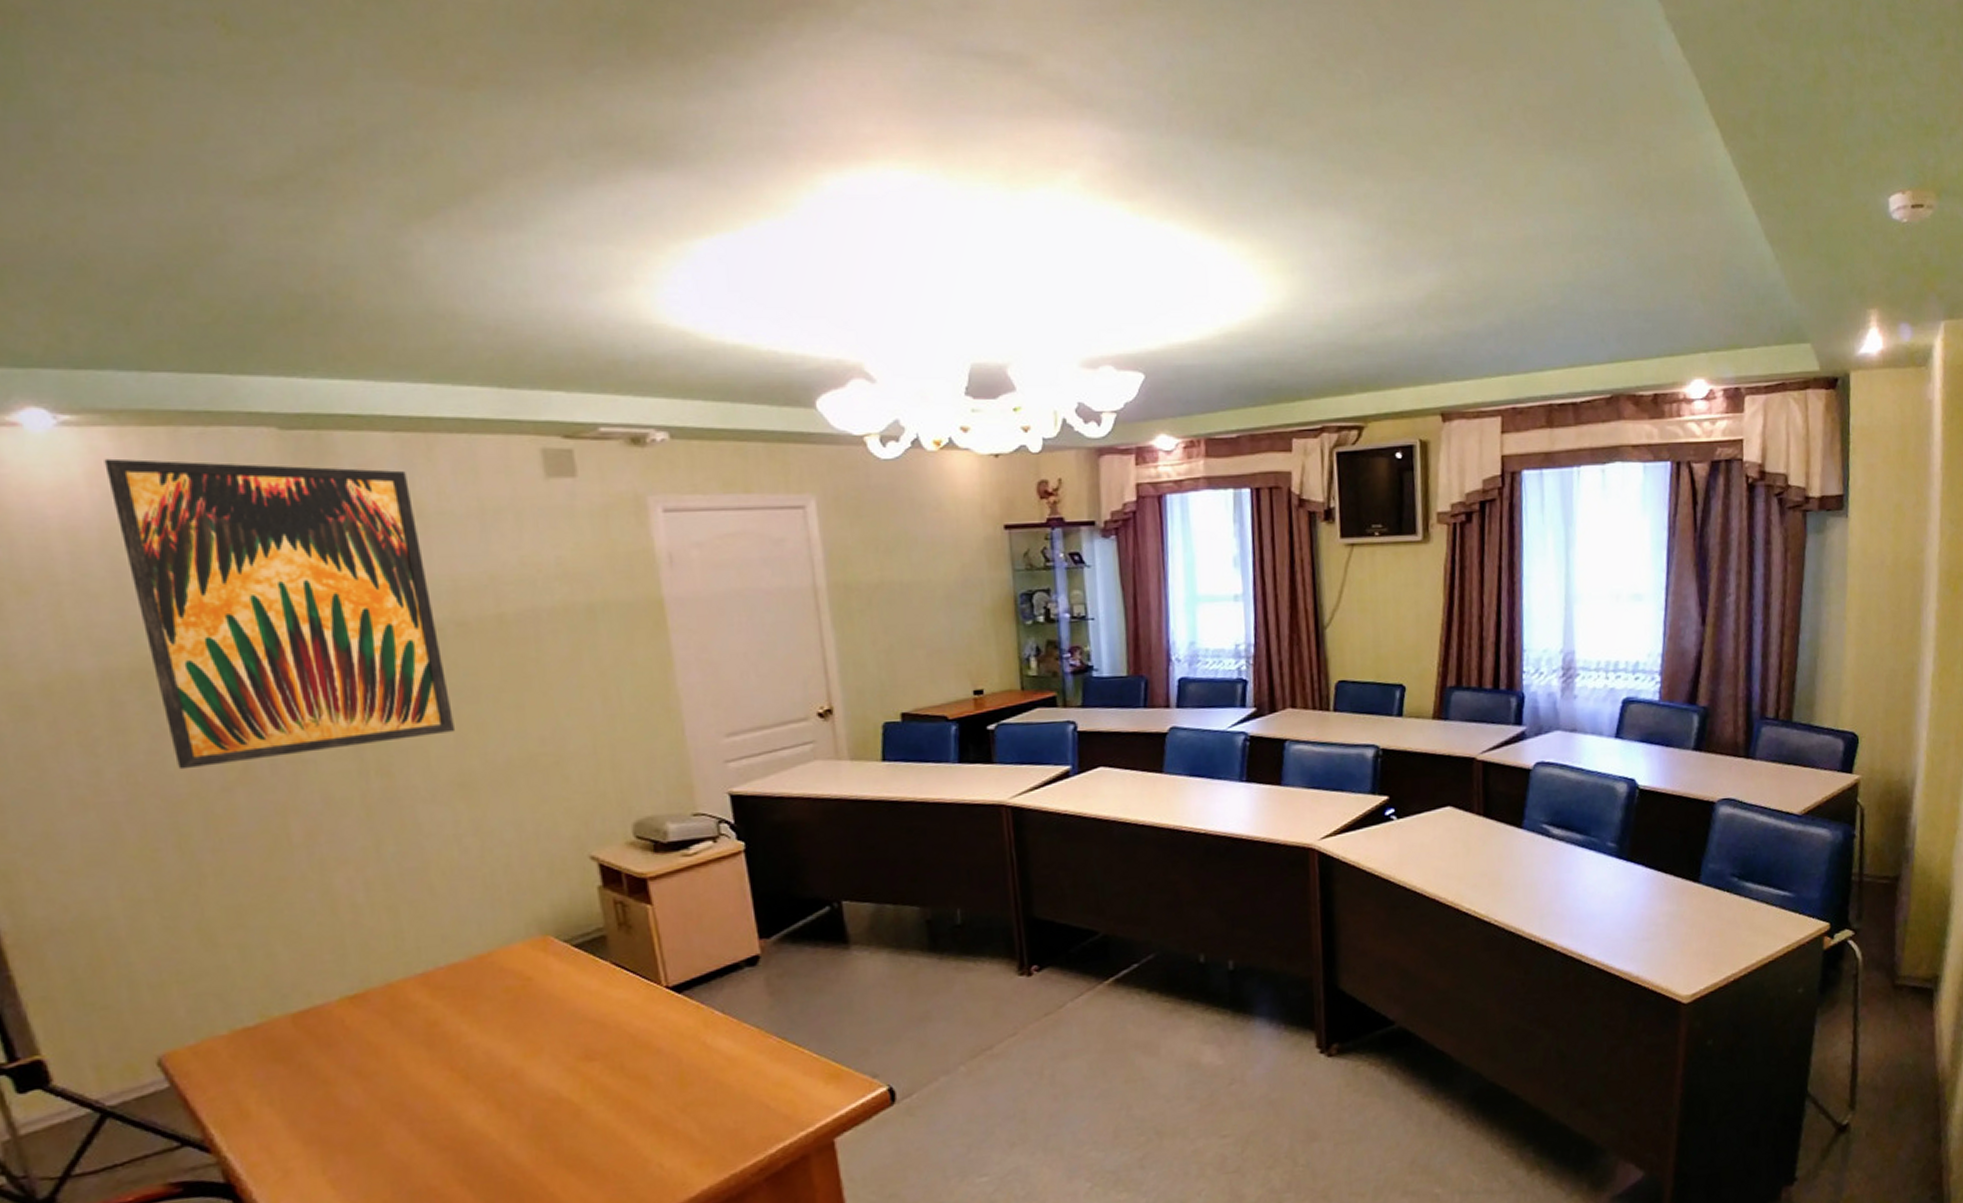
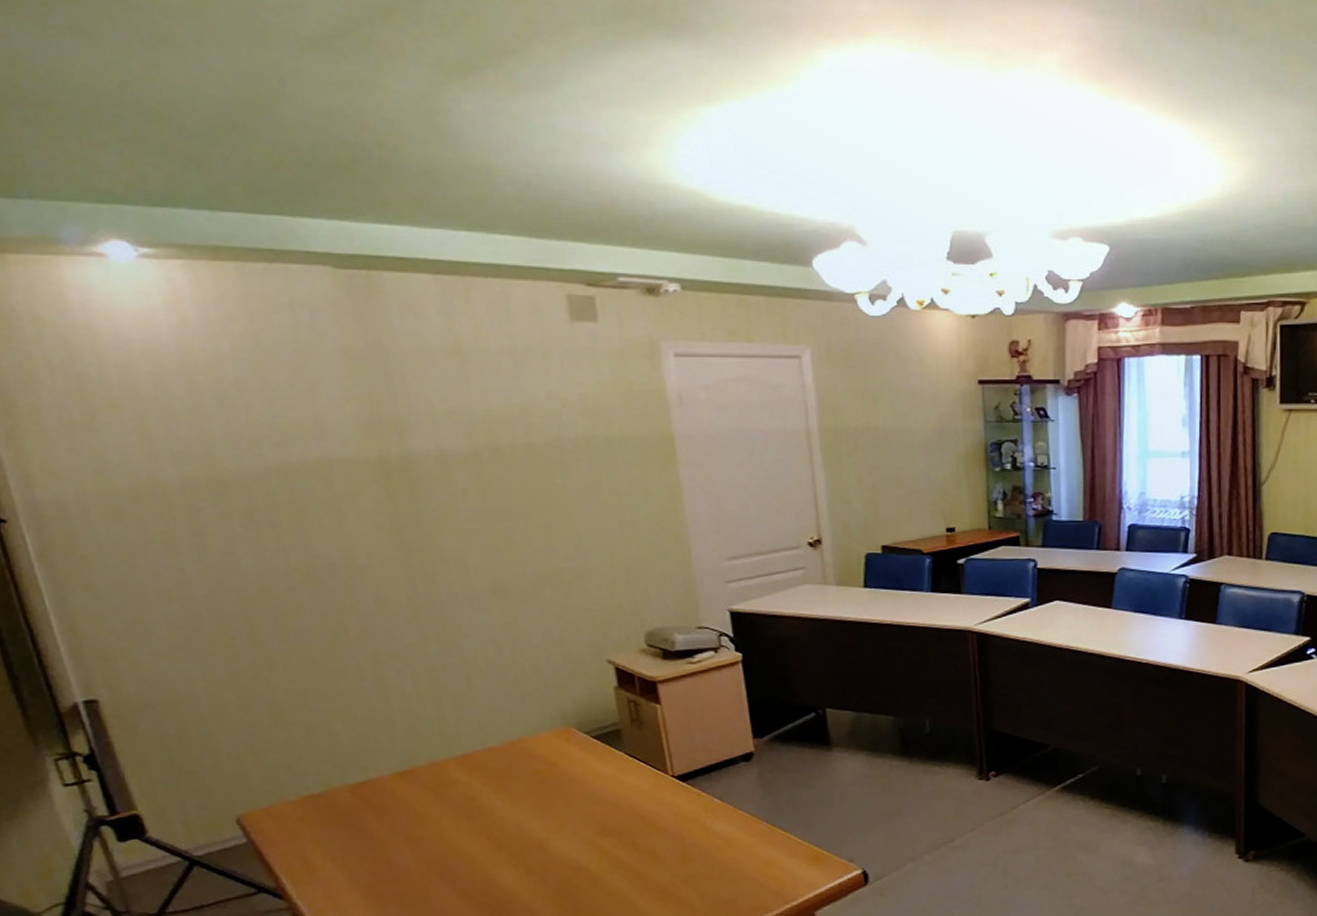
wall art: present [104,458,454,770] -> none [180,289,490,570]

